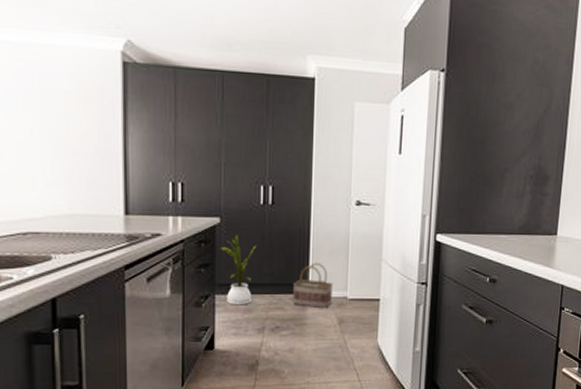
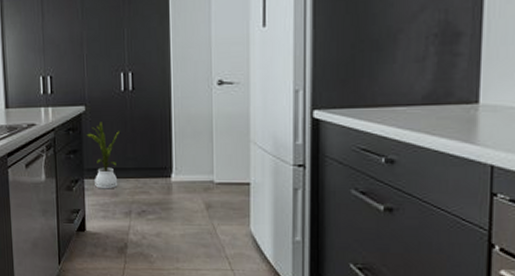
basket: present [292,263,334,309] -> none [156,146,199,193]

